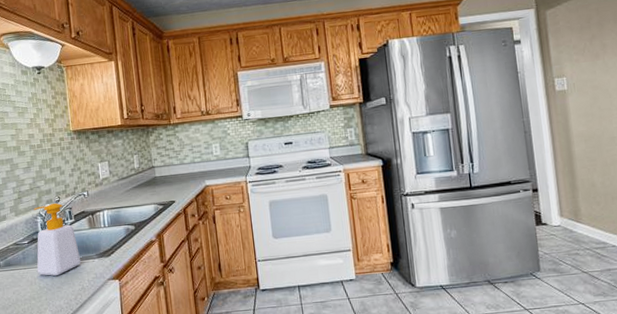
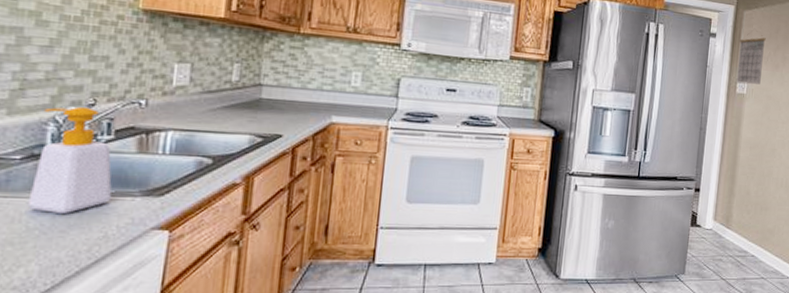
calendar: none [548,29,582,82] -> present [736,33,766,85]

